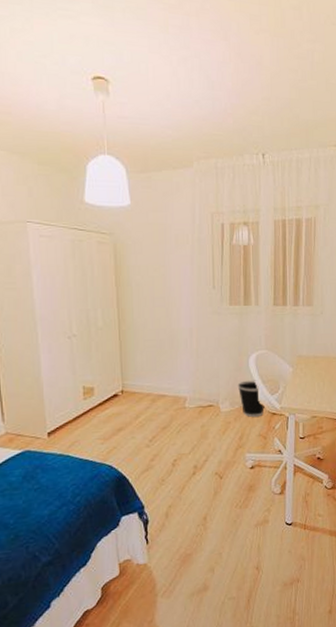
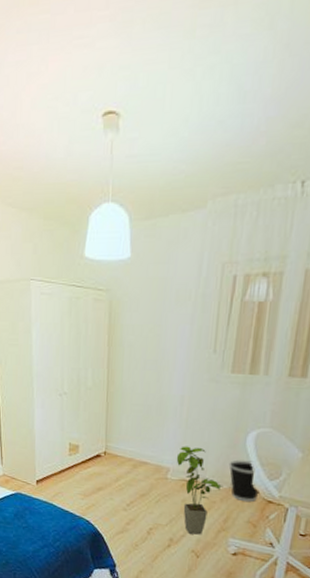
house plant: none [191,374,235,457] -> present [176,446,223,535]

